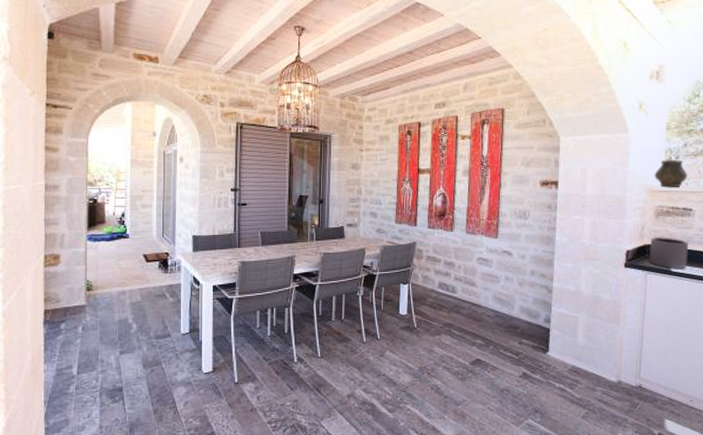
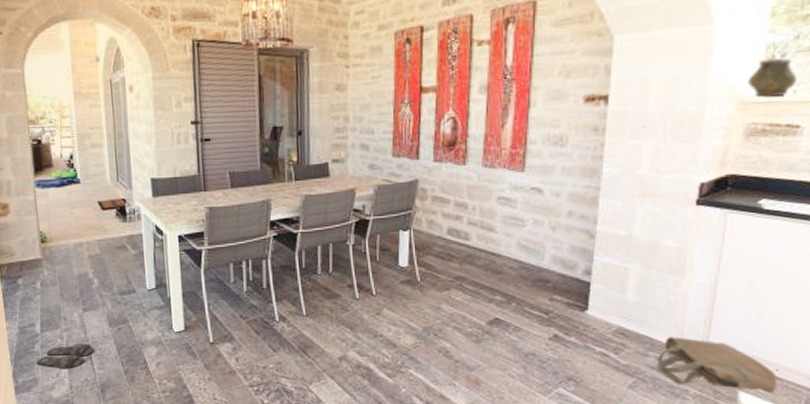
slippers: none [70,384,128,410] -> present [37,343,95,369]
tote bag: none [603,374,692,420] -> present [657,337,778,393]
planter: present [649,236,689,269] -> none [731,163,791,206]

